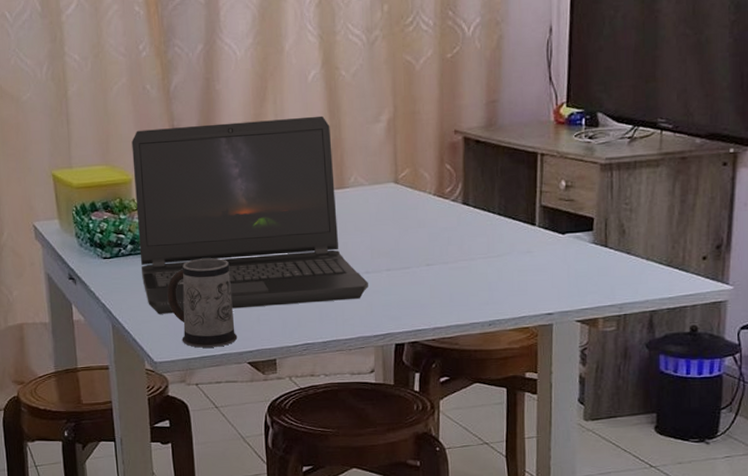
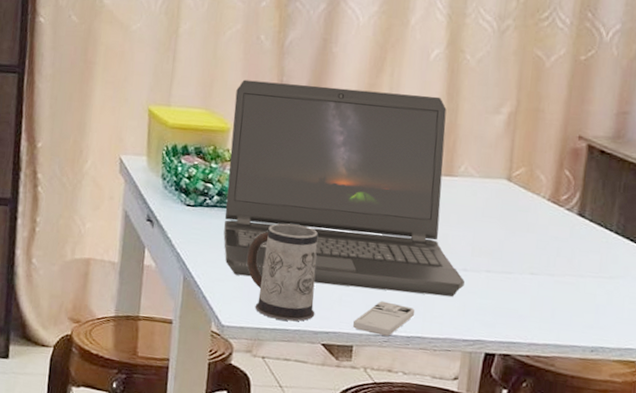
mobile phone: none [274,314,328,345] -> present [353,301,416,336]

